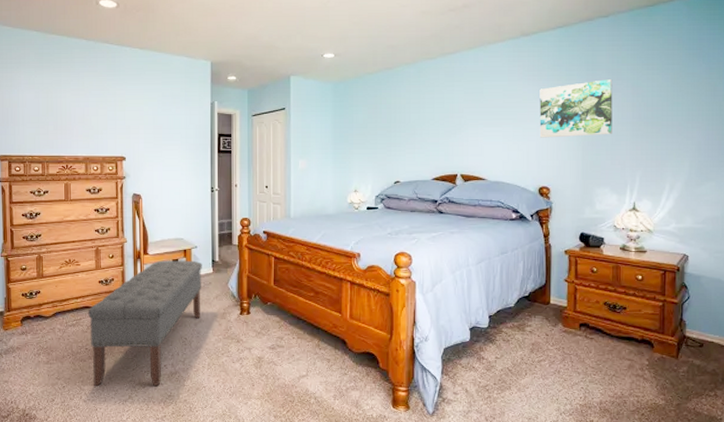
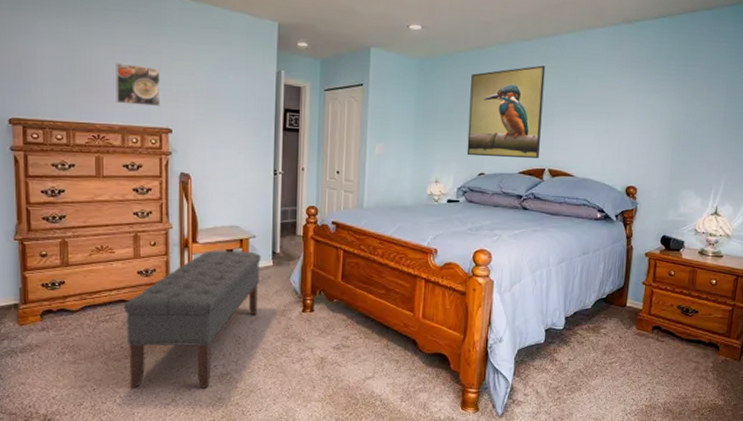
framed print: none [80,105,117,139] -> present [115,63,161,107]
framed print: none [382,80,451,166] -> present [466,65,546,158]
wall art: present [539,79,613,138] -> none [632,77,709,136]

